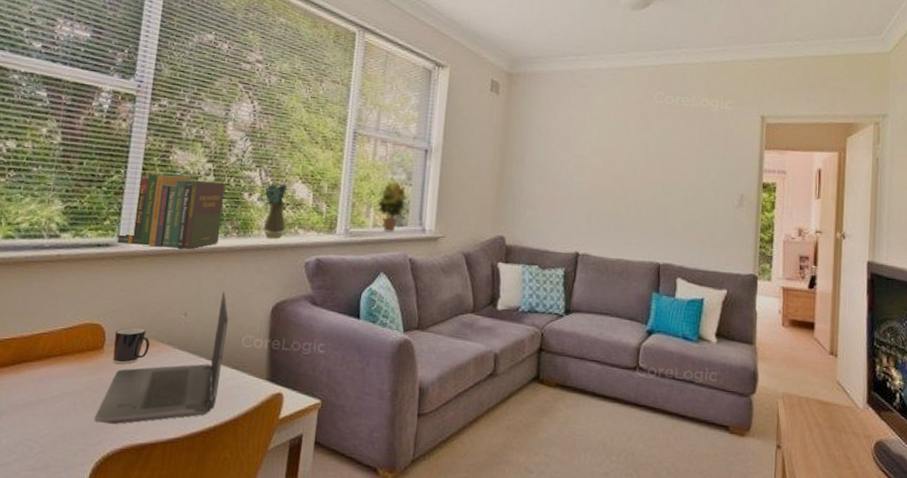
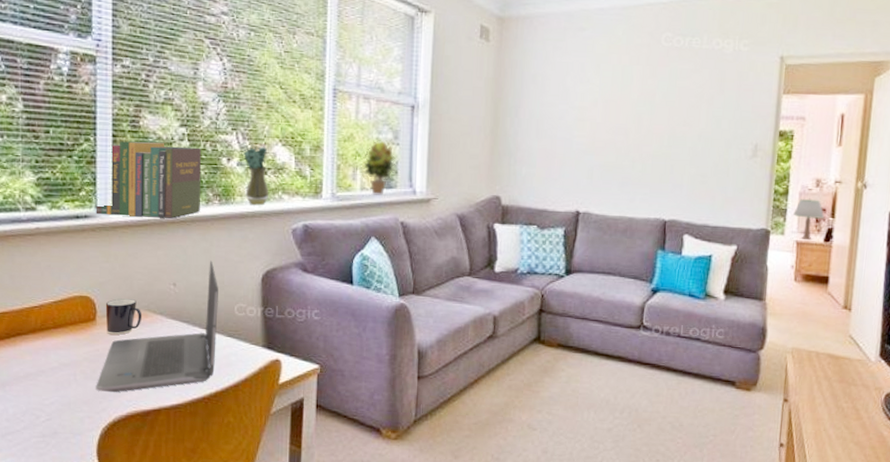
table lamp: none [779,246,808,287] -> present [793,198,825,241]

